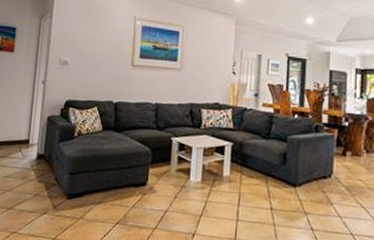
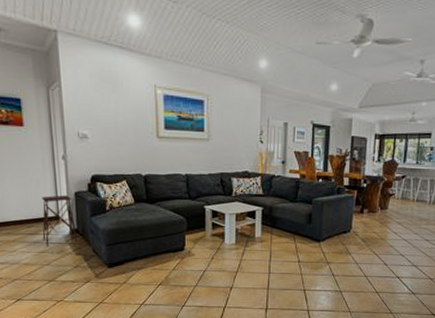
side table: none [10,118,44,172] -> present [42,195,78,247]

